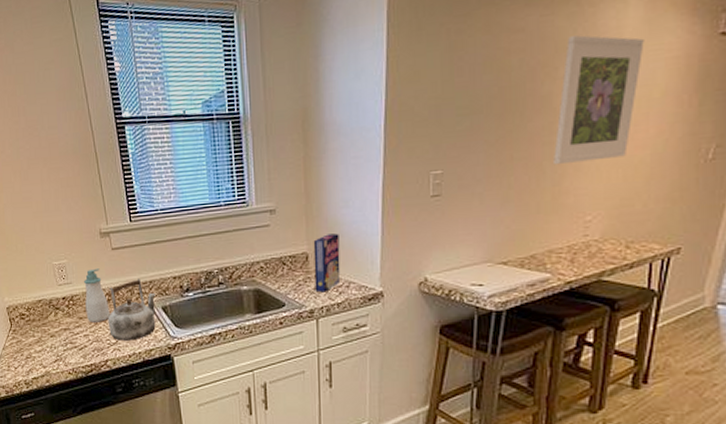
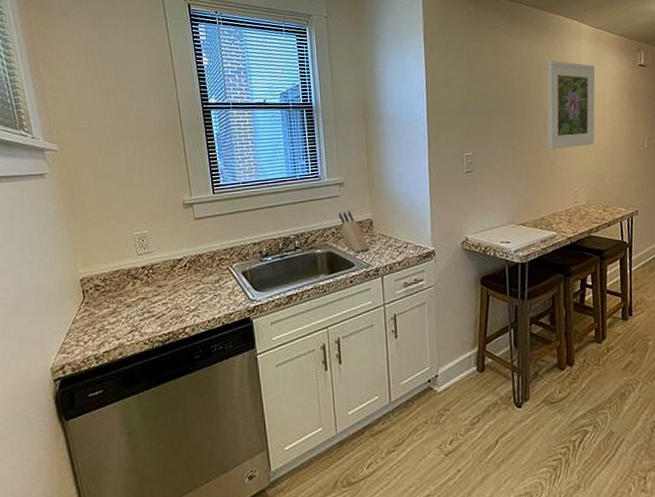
soap bottle: present [83,268,110,322] -> none [164,237,190,290]
kettle: present [107,278,156,341] -> none [188,245,236,307]
knife block: none [268,242,304,291] -> present [338,211,370,252]
cereal box: present [313,233,341,293] -> none [376,202,400,253]

